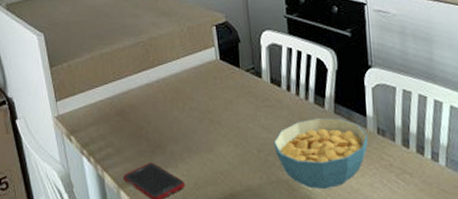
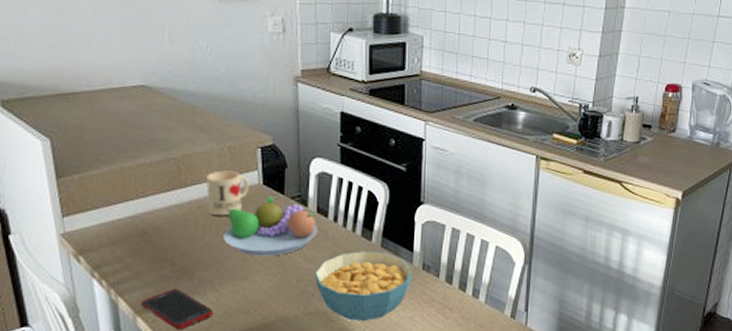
mug: none [171,49,209,92] -> present [206,170,250,216]
fruit bowl: none [189,70,274,129] -> present [223,196,319,256]

